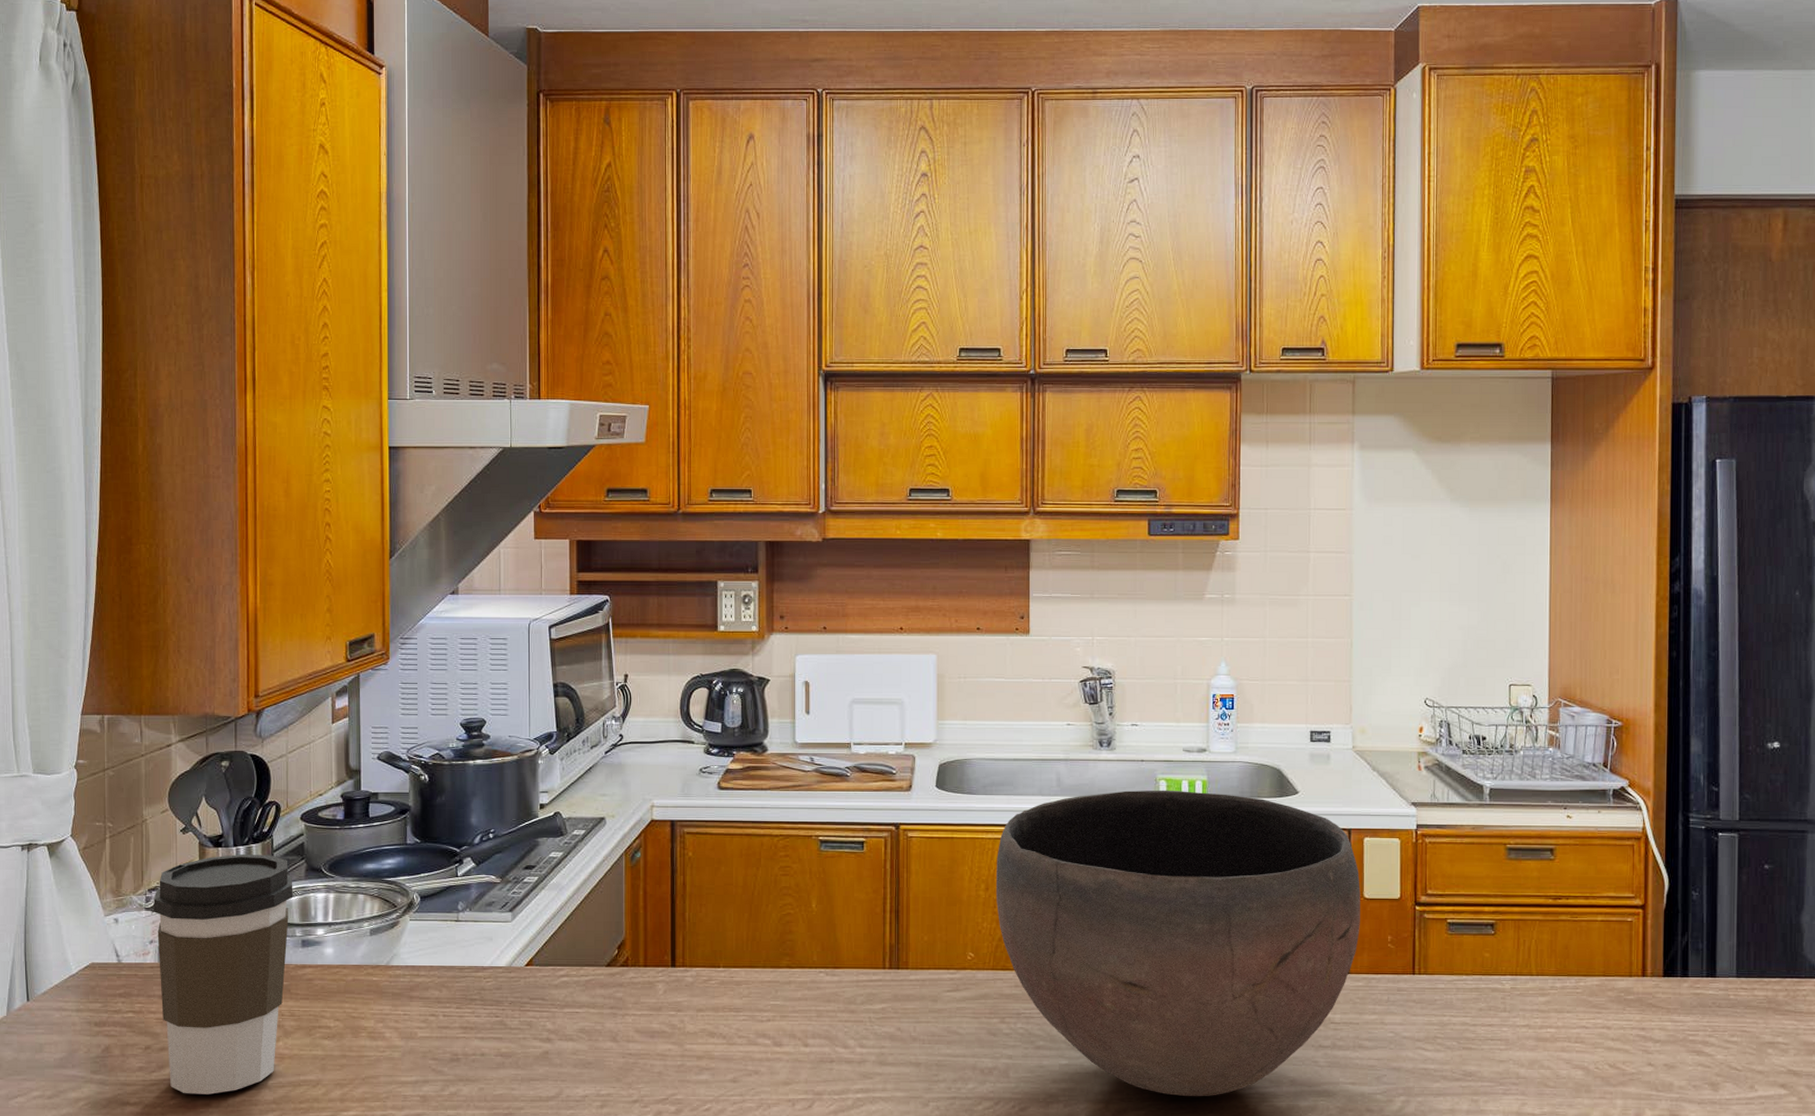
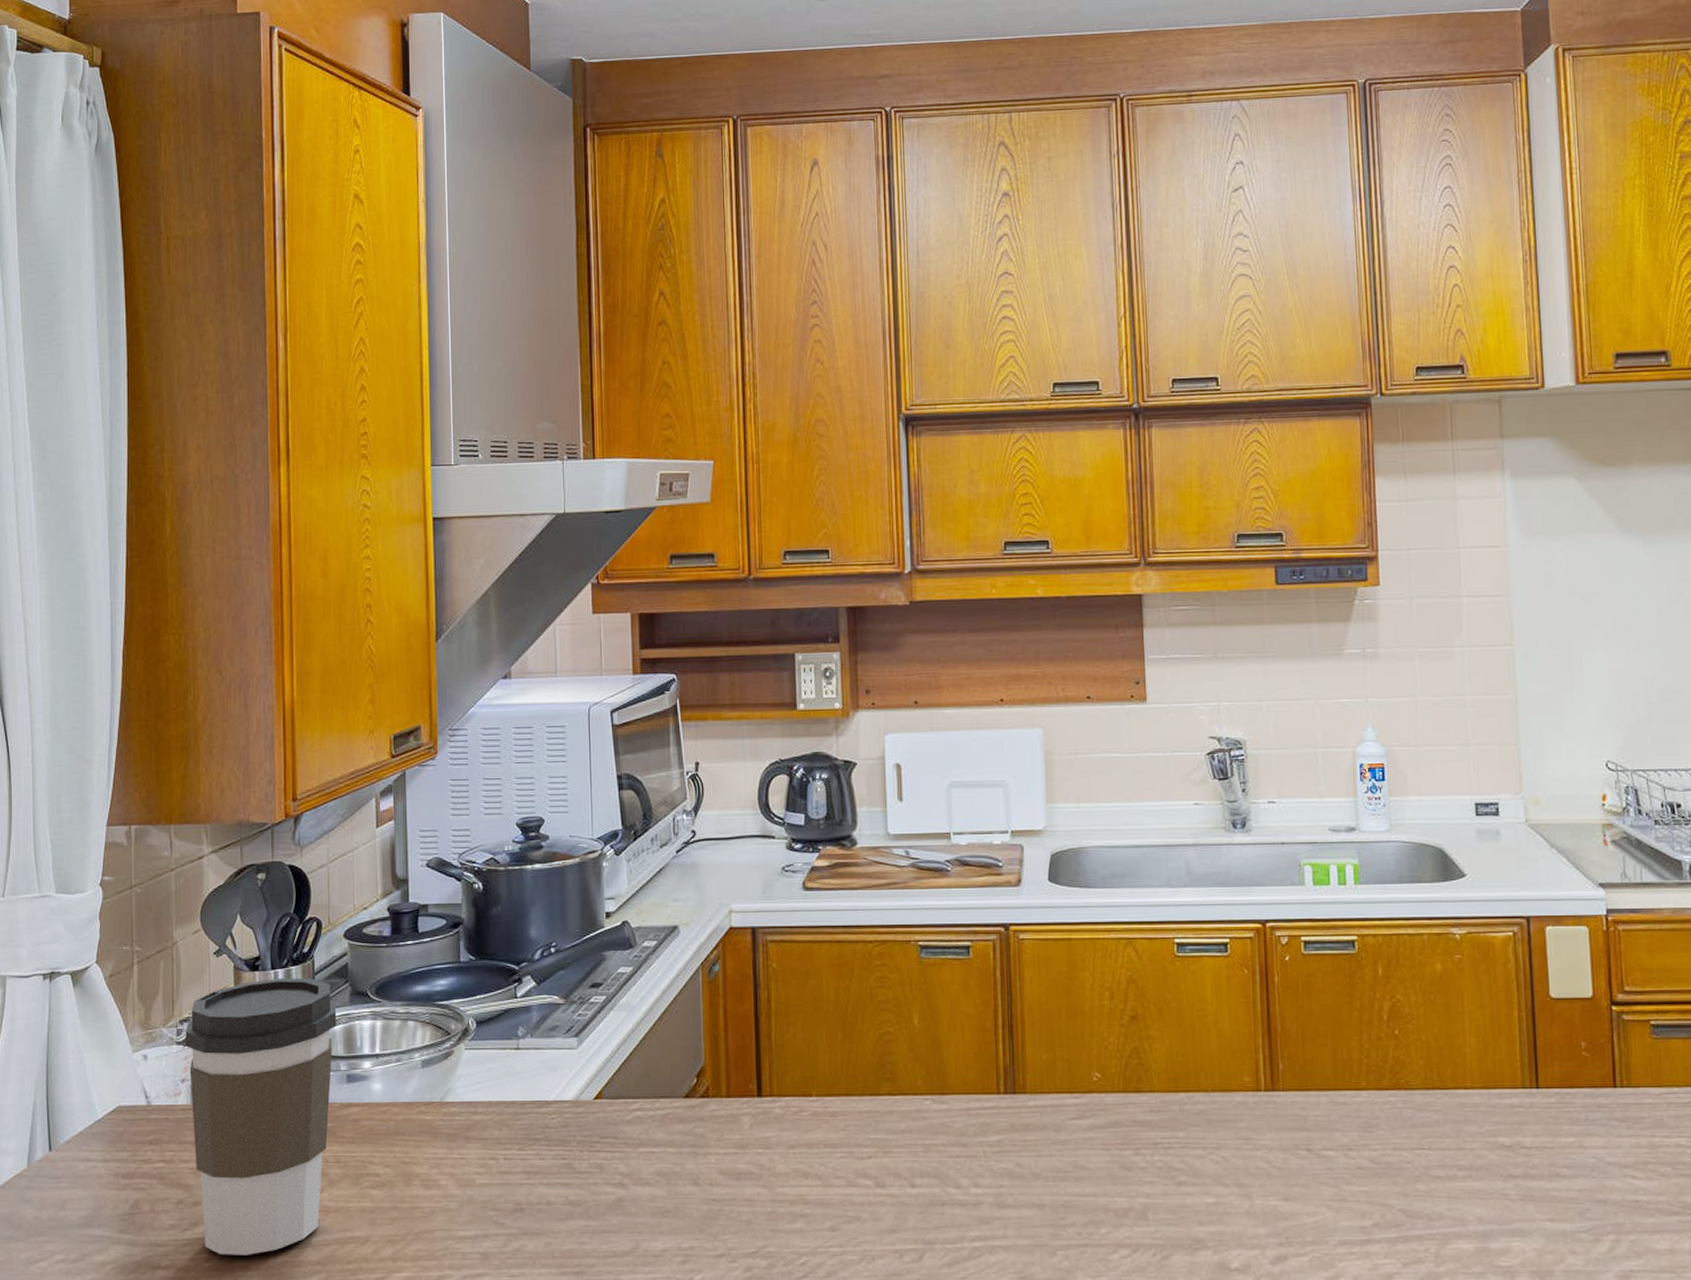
bowl: present [995,790,1360,1097] -> none [1121,876,1548,1240]

